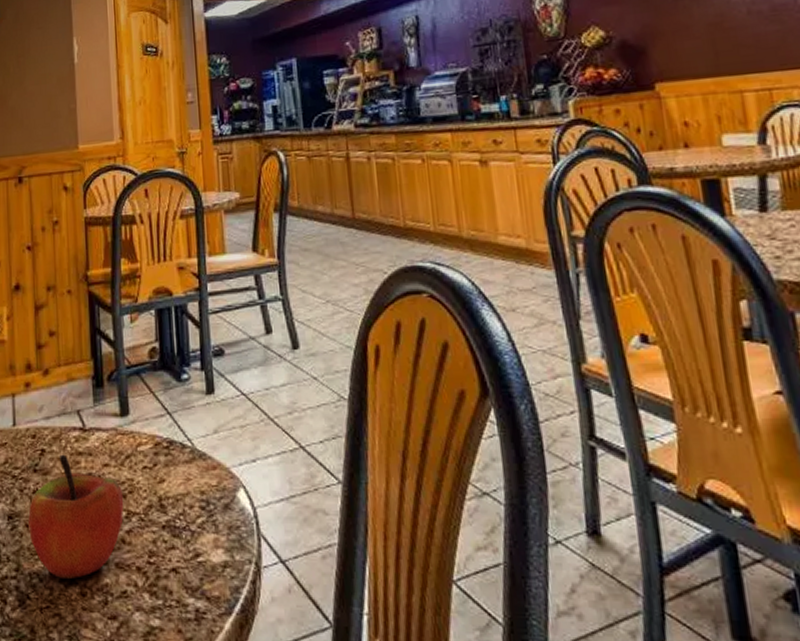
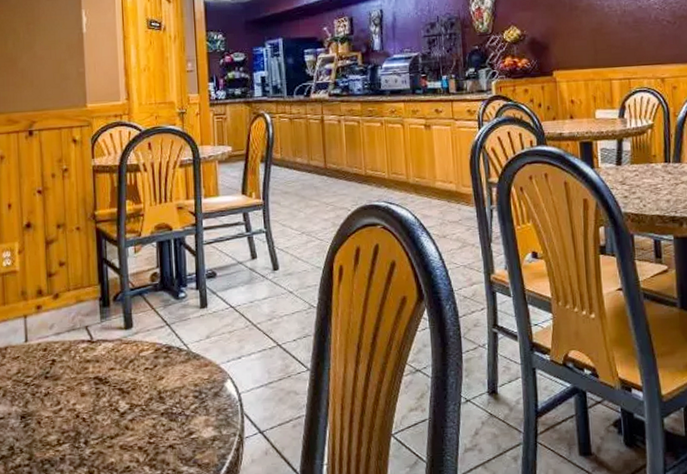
apple: present [28,454,124,578] -> none [40,362,128,462]

